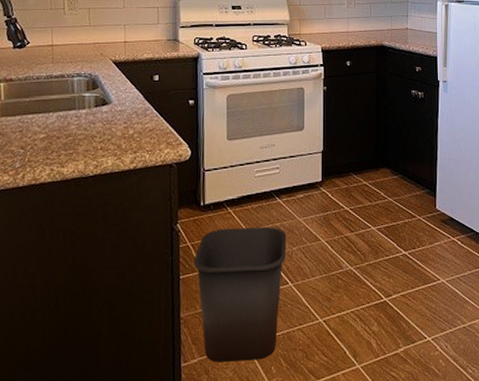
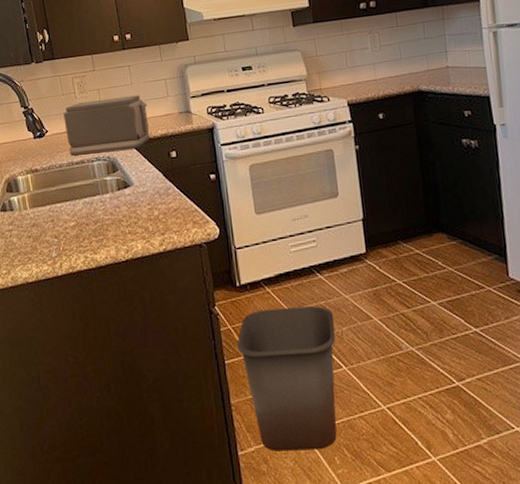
toaster: none [48,18,136,69] -> present [62,95,151,156]

